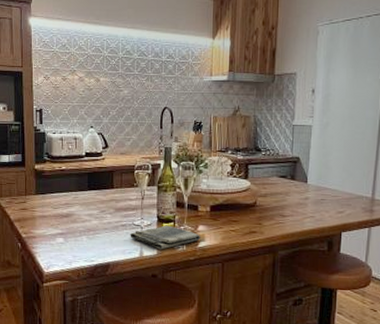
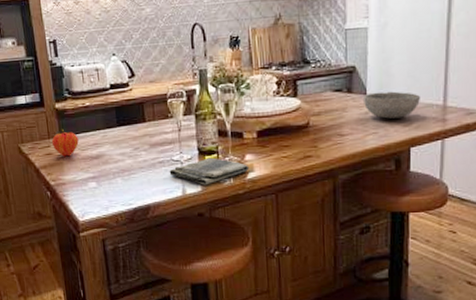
fruit: none [27,188,52,213] -> present [51,130,79,157]
bowl: none [304,181,352,206] -> present [364,91,420,119]

